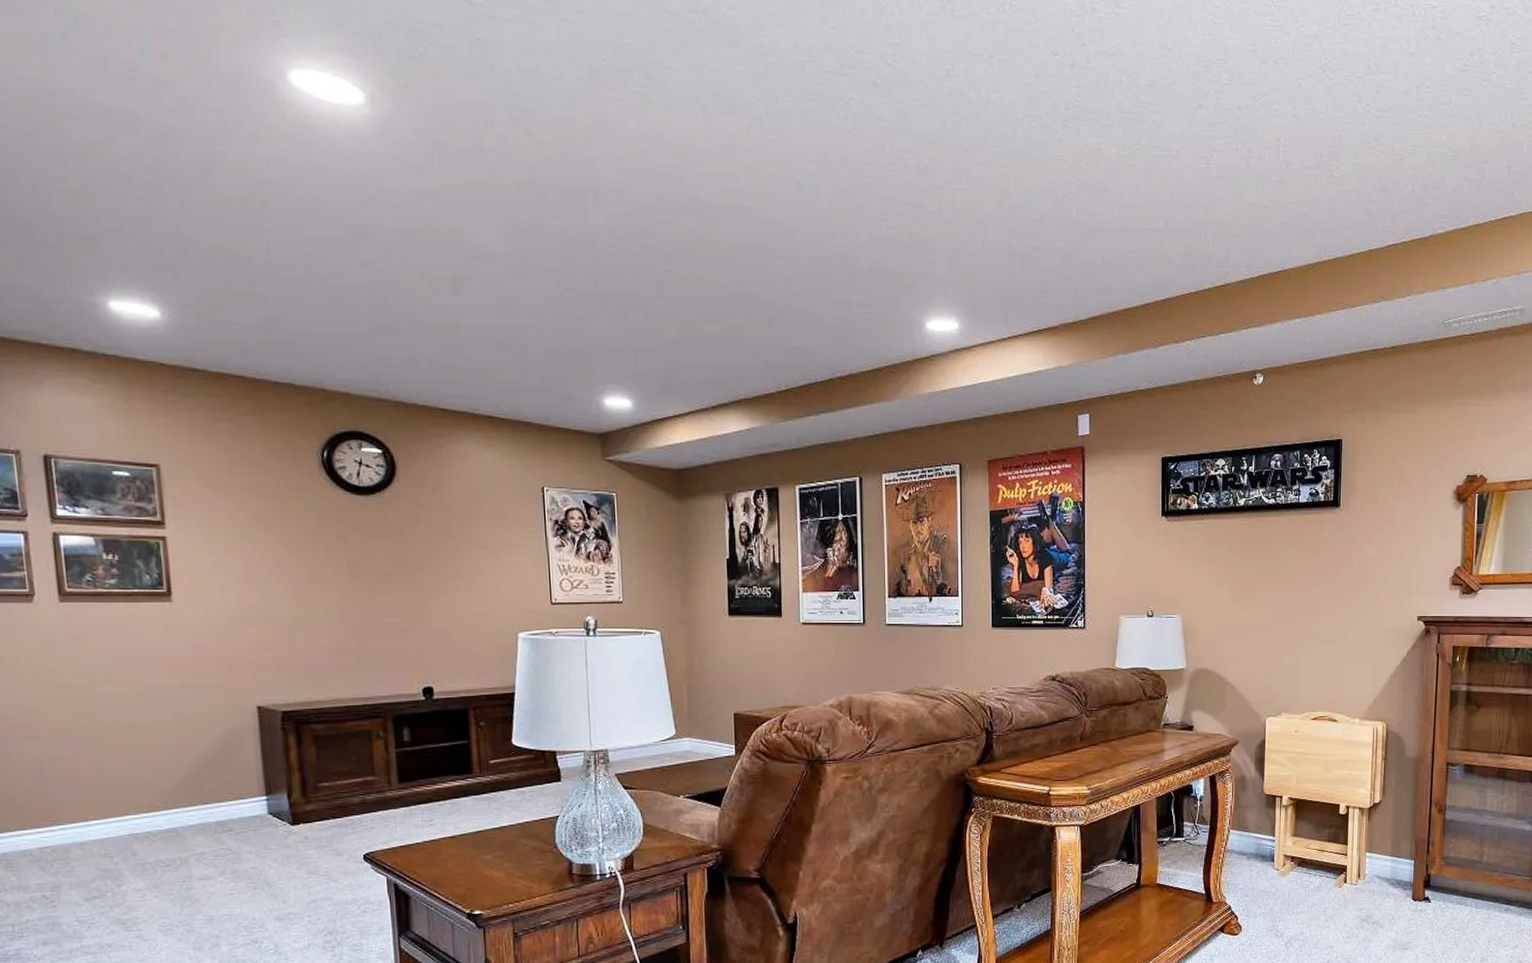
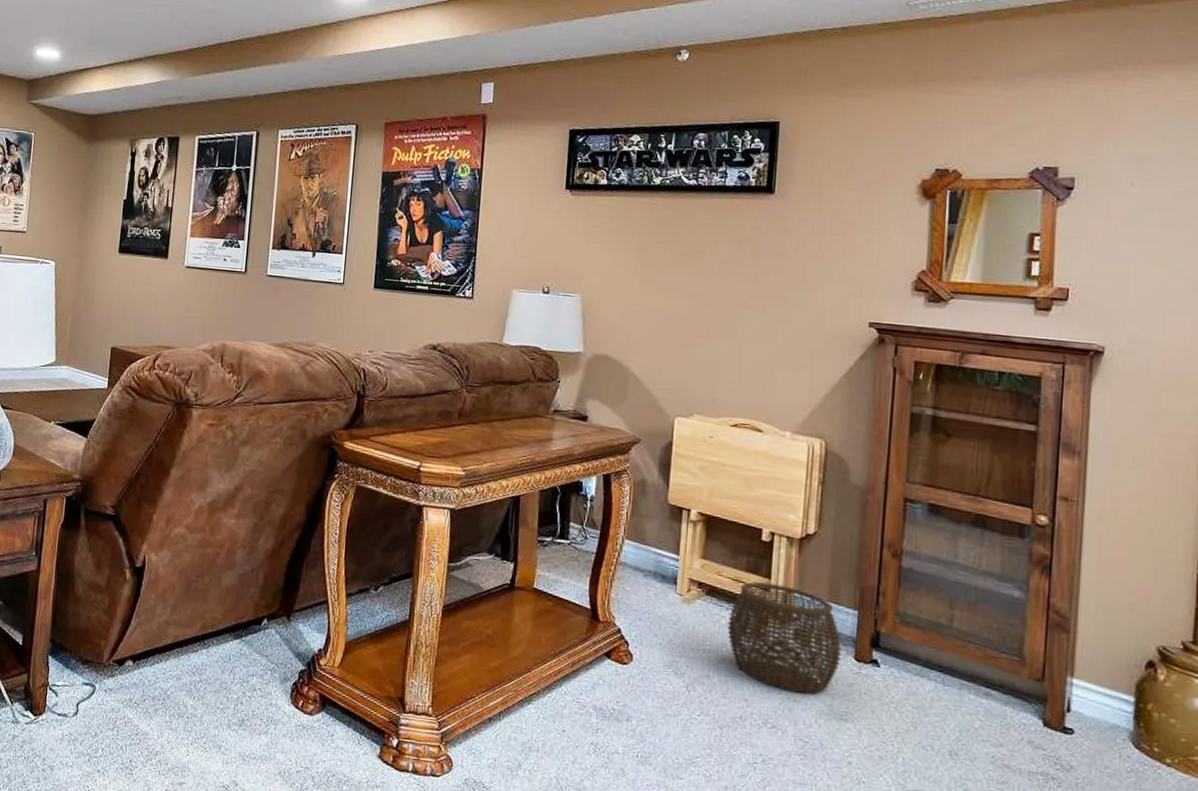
woven basket: none [1315,848,1403,933] -> present [727,581,842,693]

